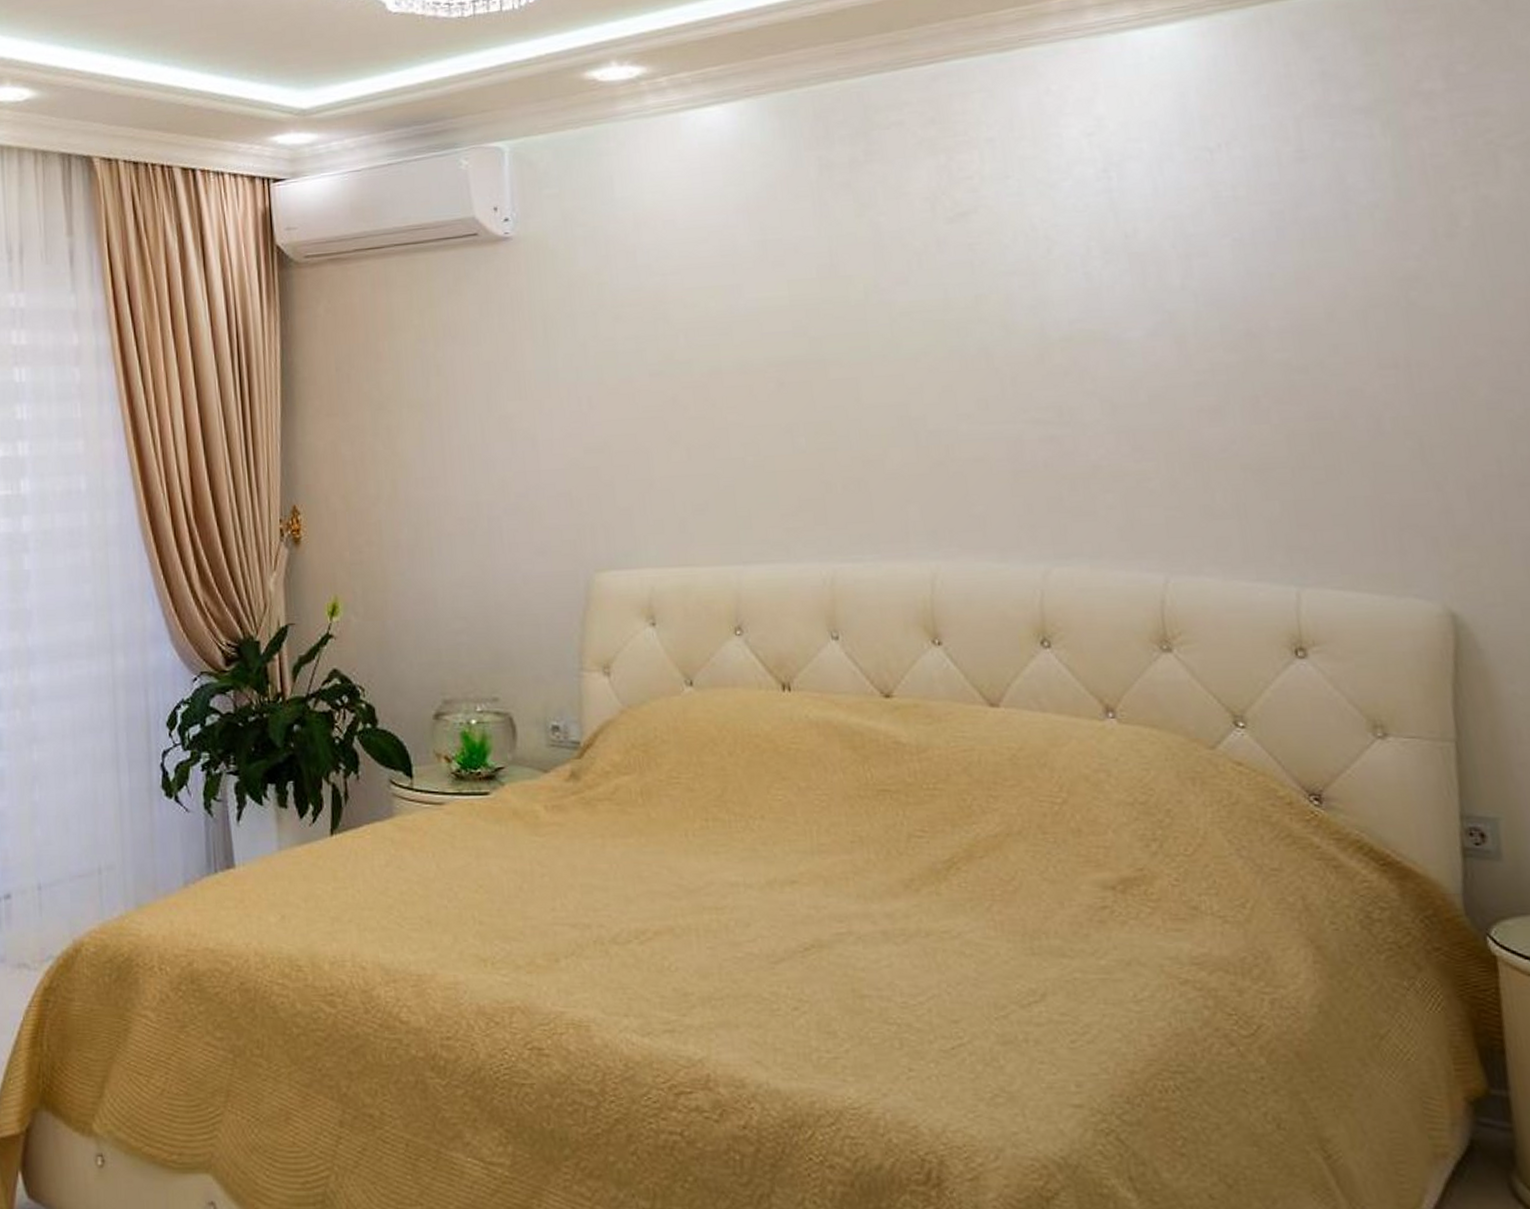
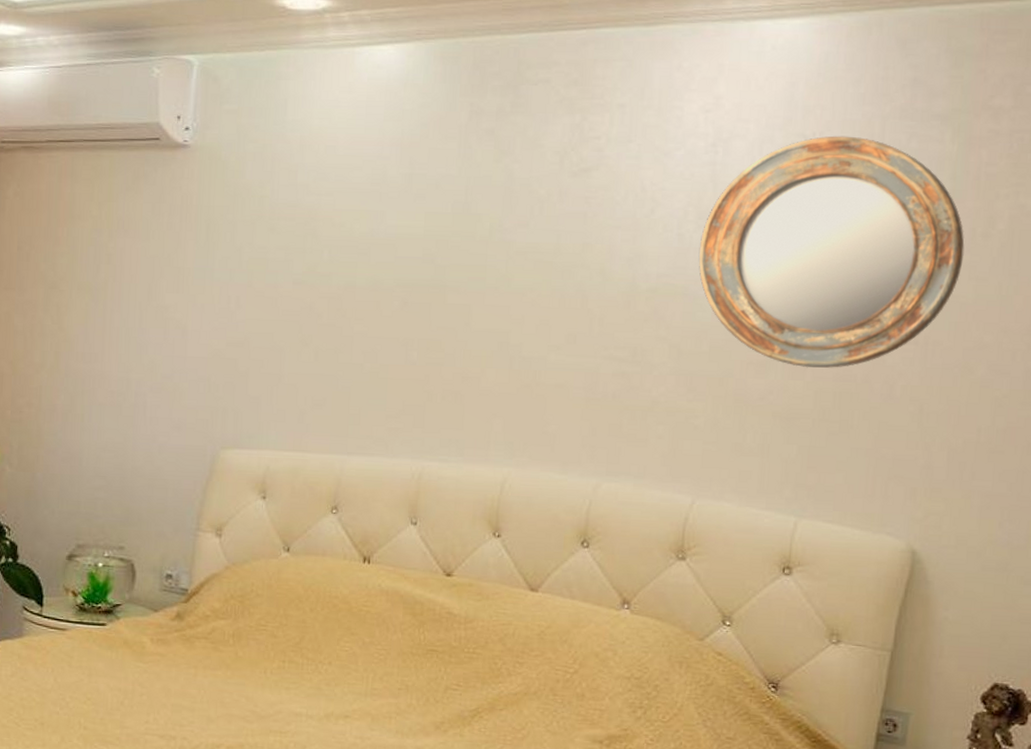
home mirror: none [1111,143,1431,409] -> present [698,136,965,368]

